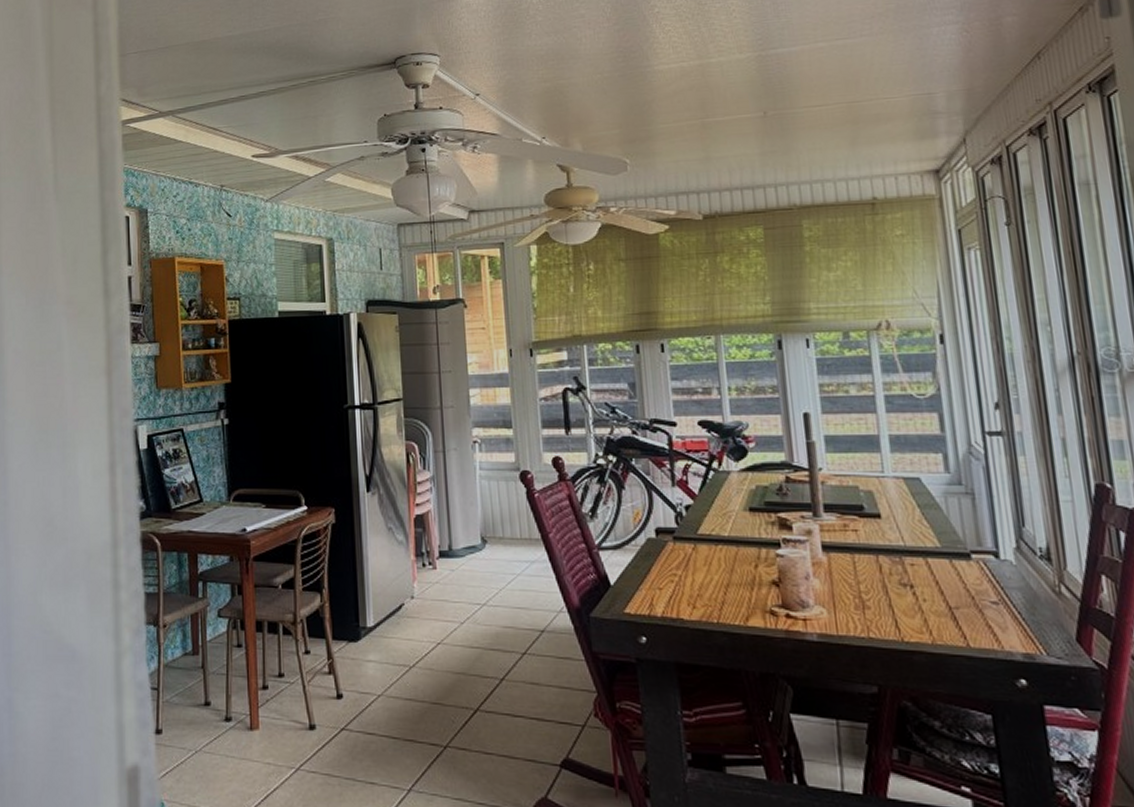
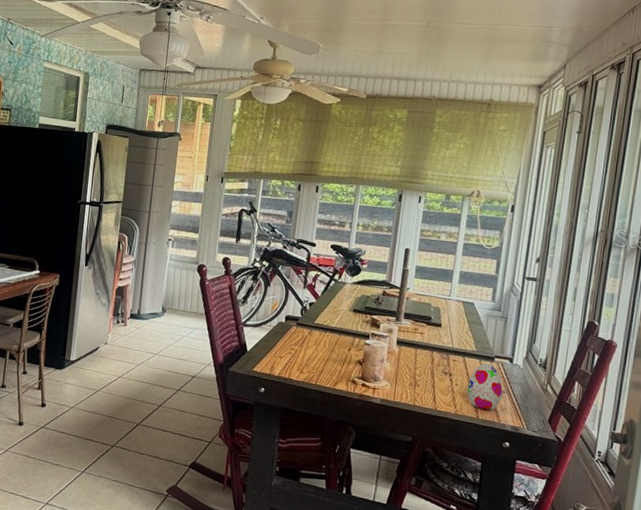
decorative egg: none [940,562,998,633] -> present [467,363,504,410]

